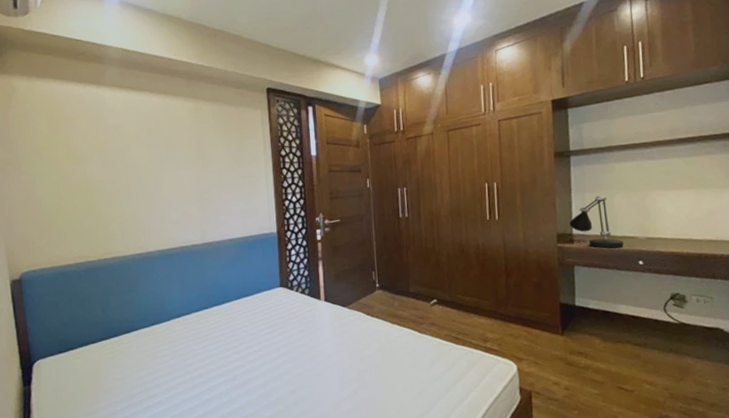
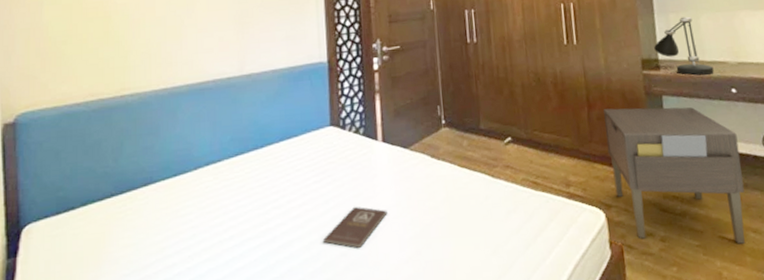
book: none [275,353,329,387] -> present [322,206,387,248]
nightstand: none [520,276,644,394] -> present [603,107,745,244]

